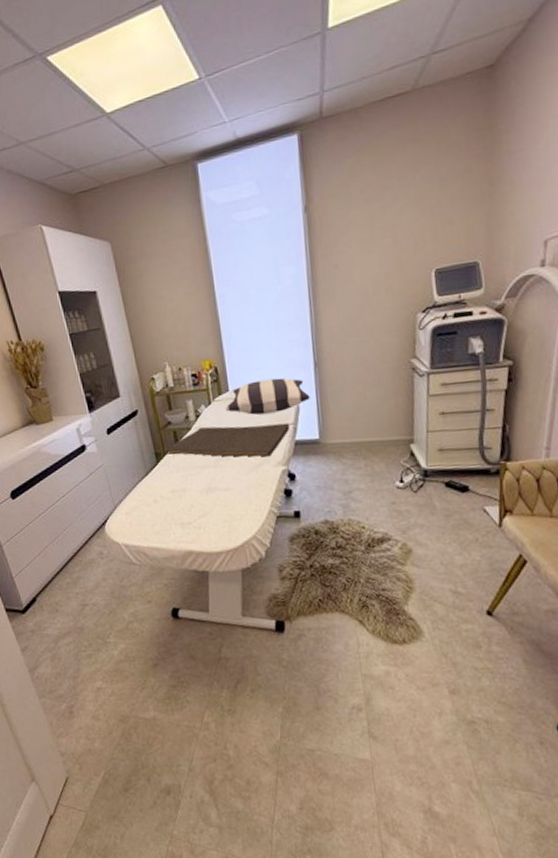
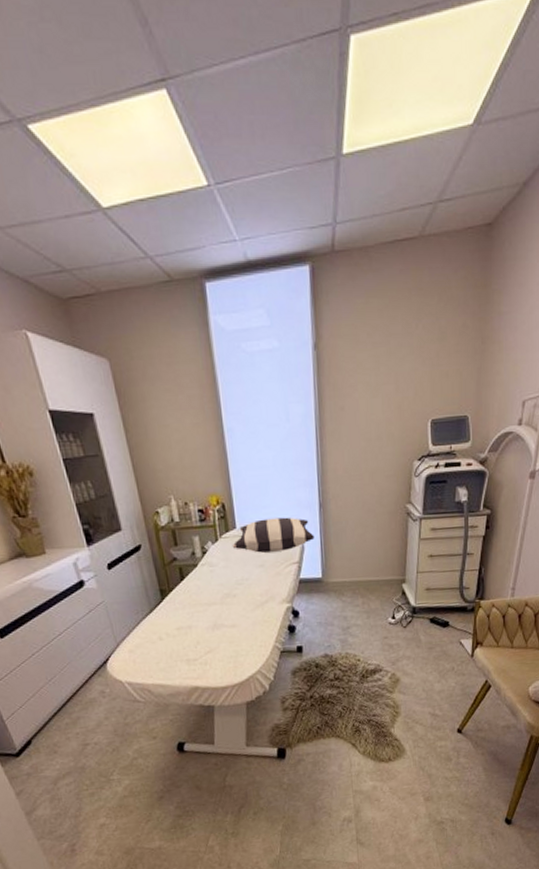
hand towel: present [167,423,290,457] -> none [172,561,294,595]

